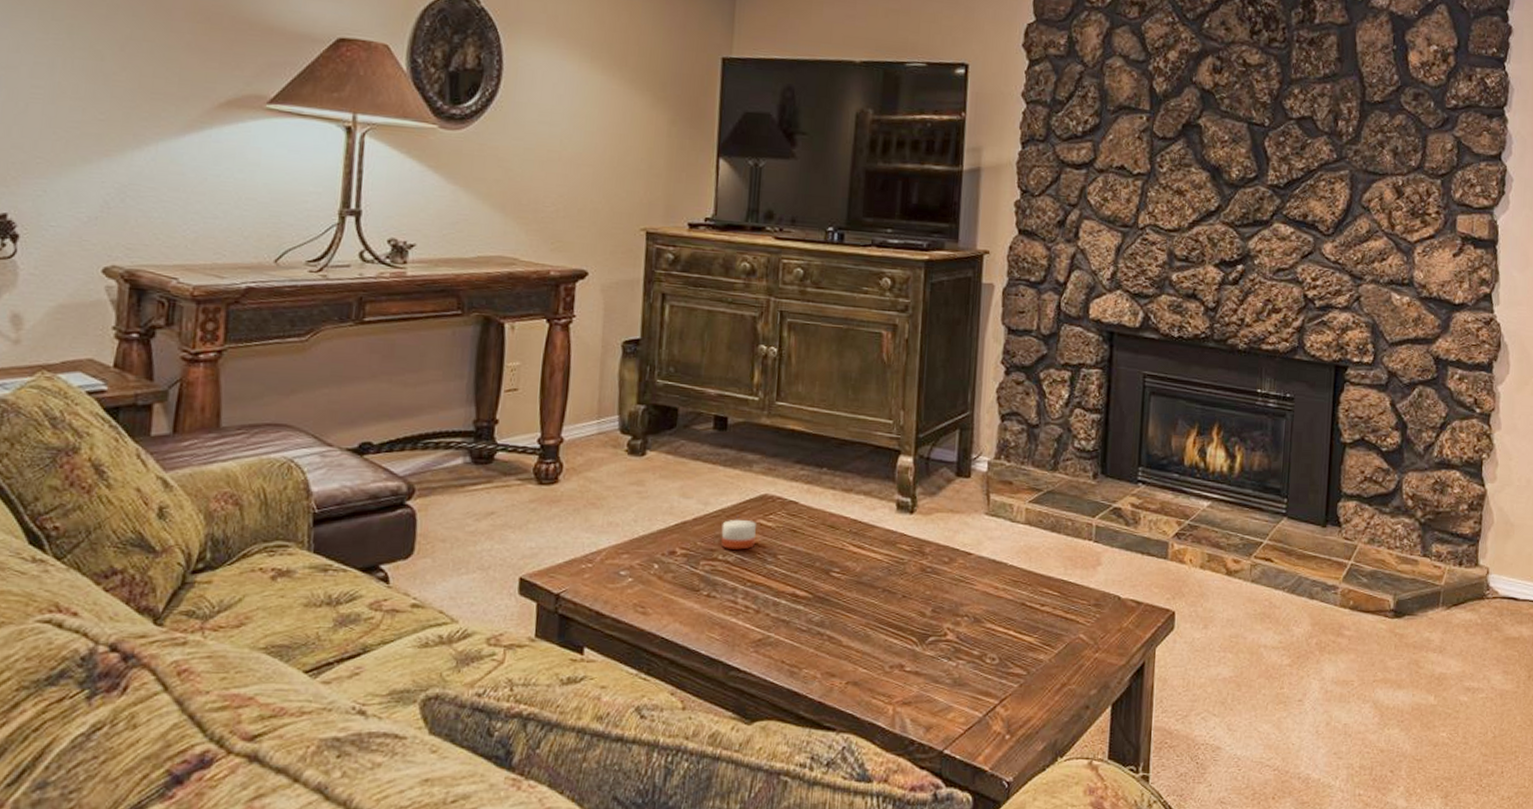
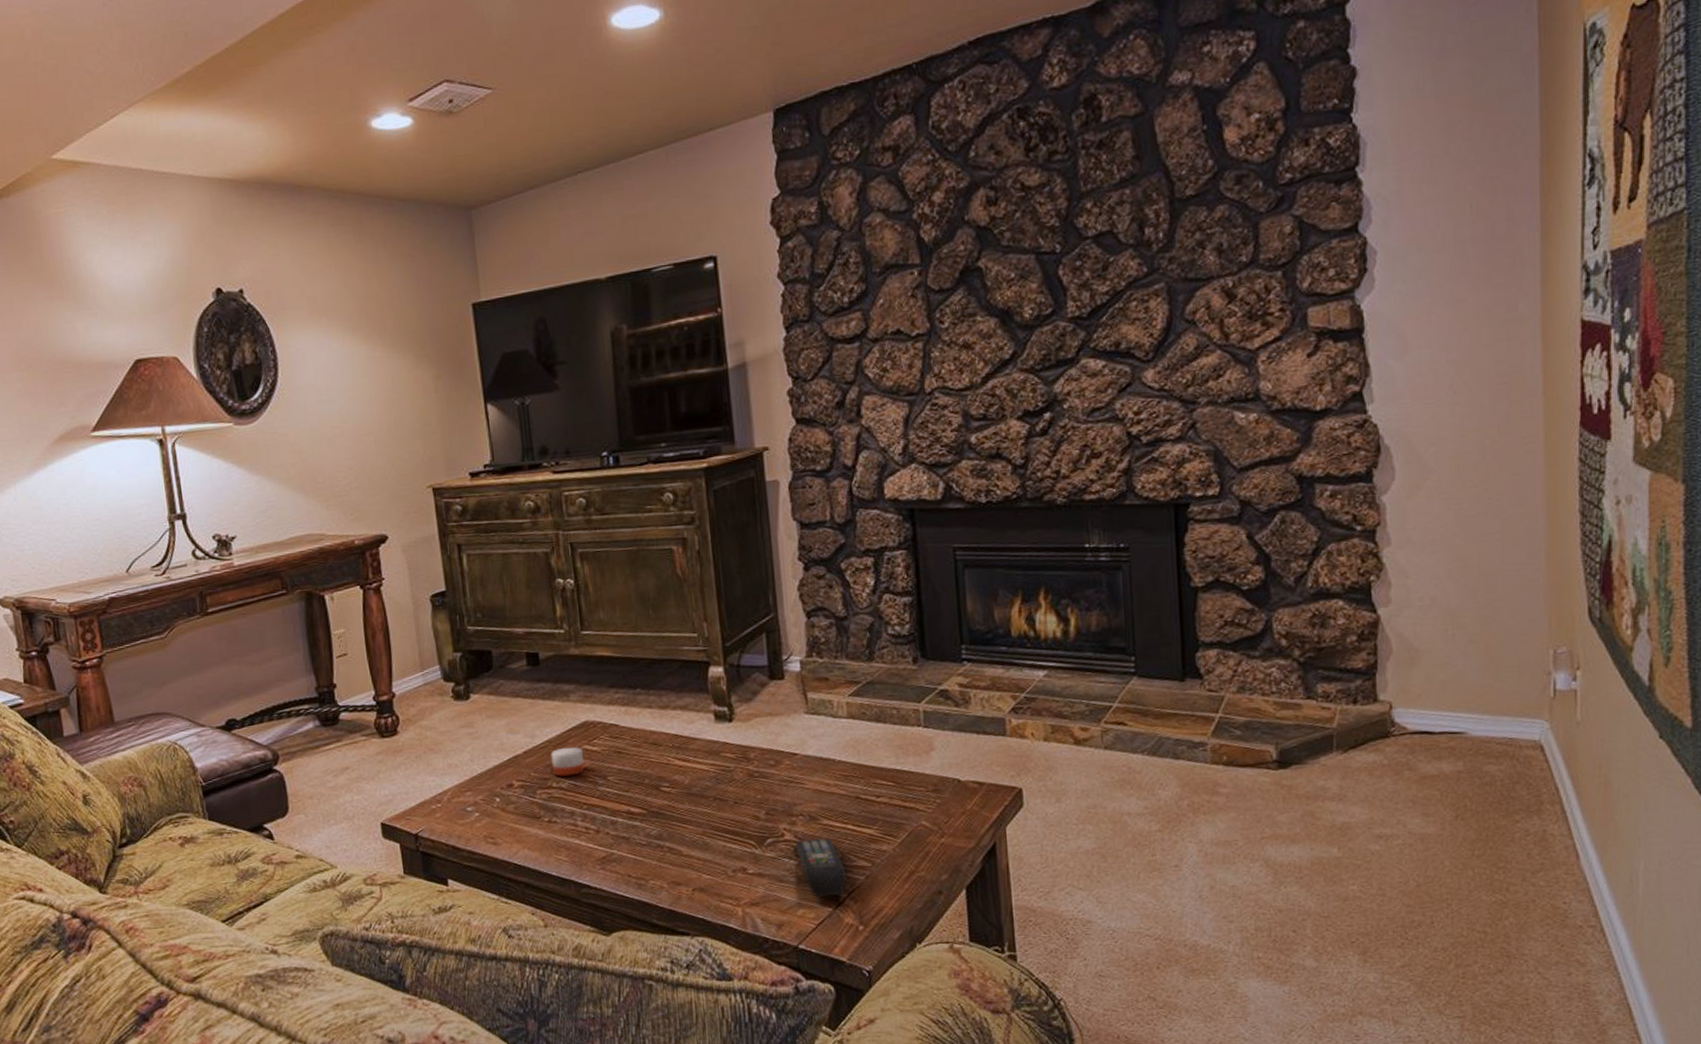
remote control: none [956,640,1002,702] -> present [795,838,847,897]

